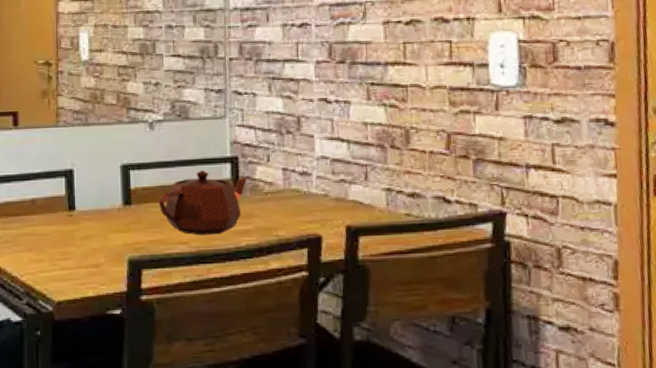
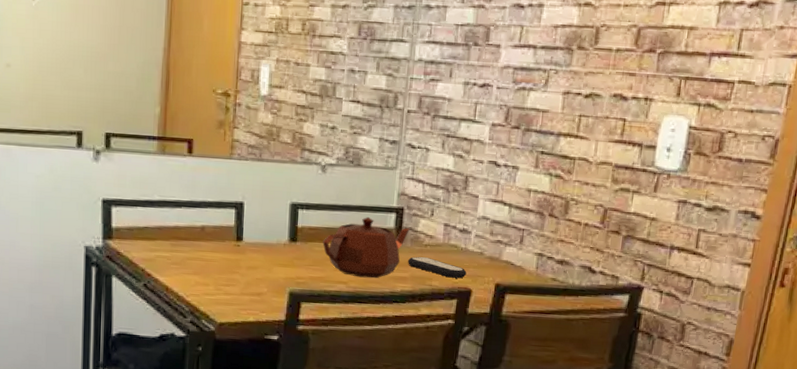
remote control: none [250,205,314,225] -> present [408,256,467,279]

